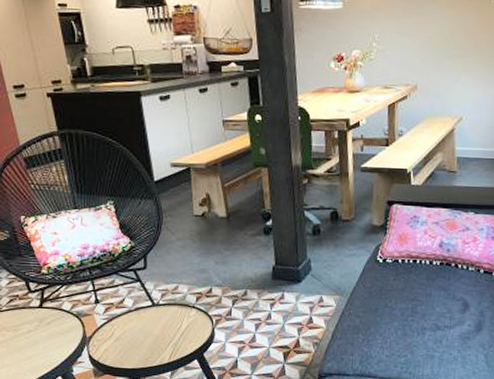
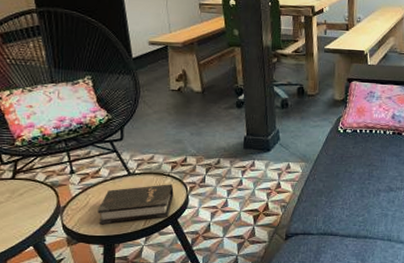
hardback book: none [123,316,199,357] -> present [97,184,174,225]

